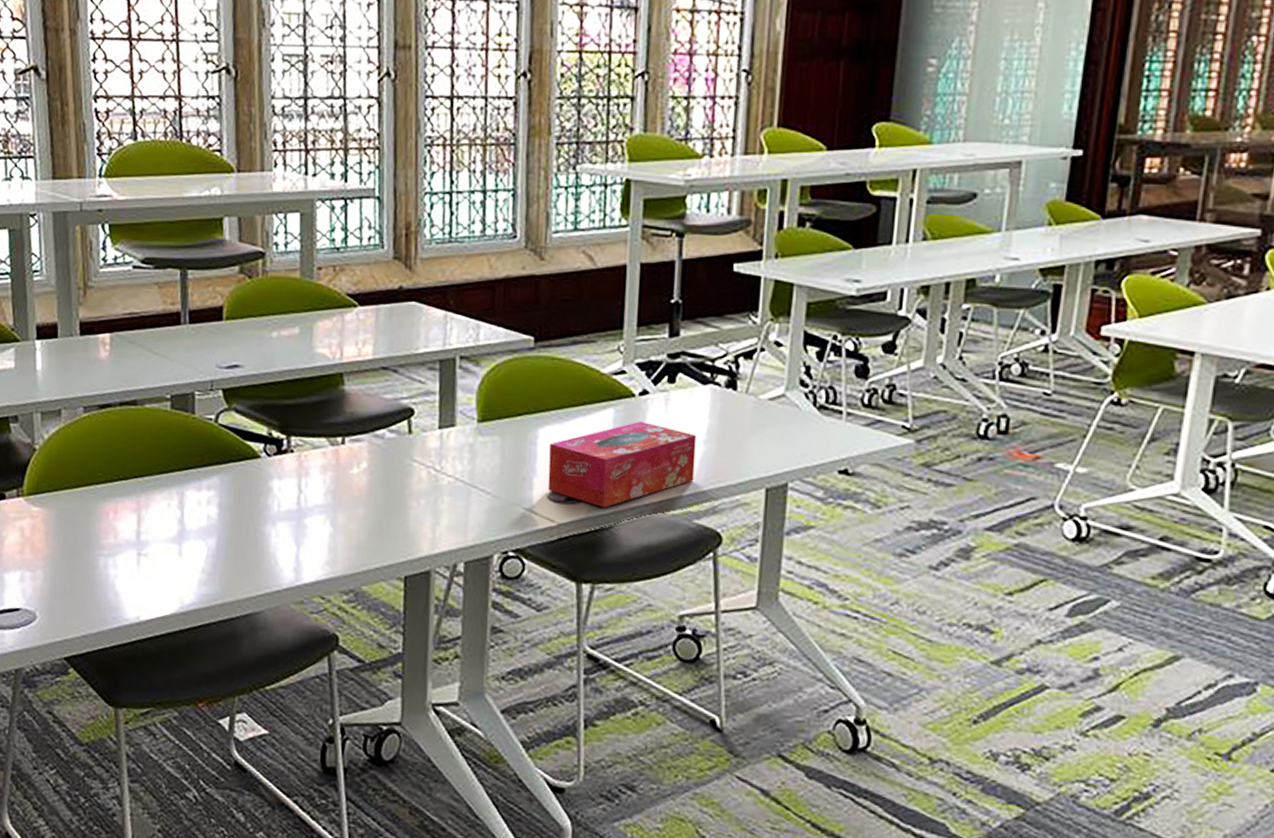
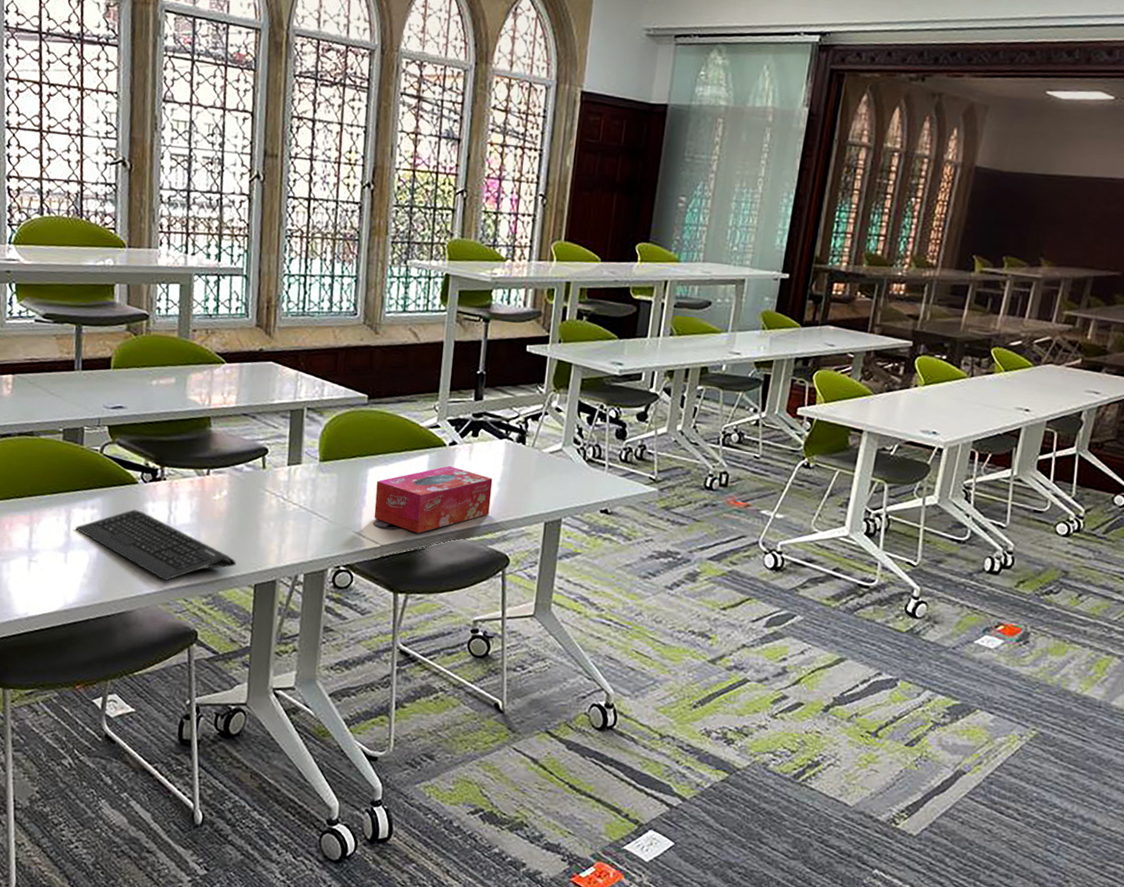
keyboard: none [190,489,382,575] -> present [75,509,237,581]

